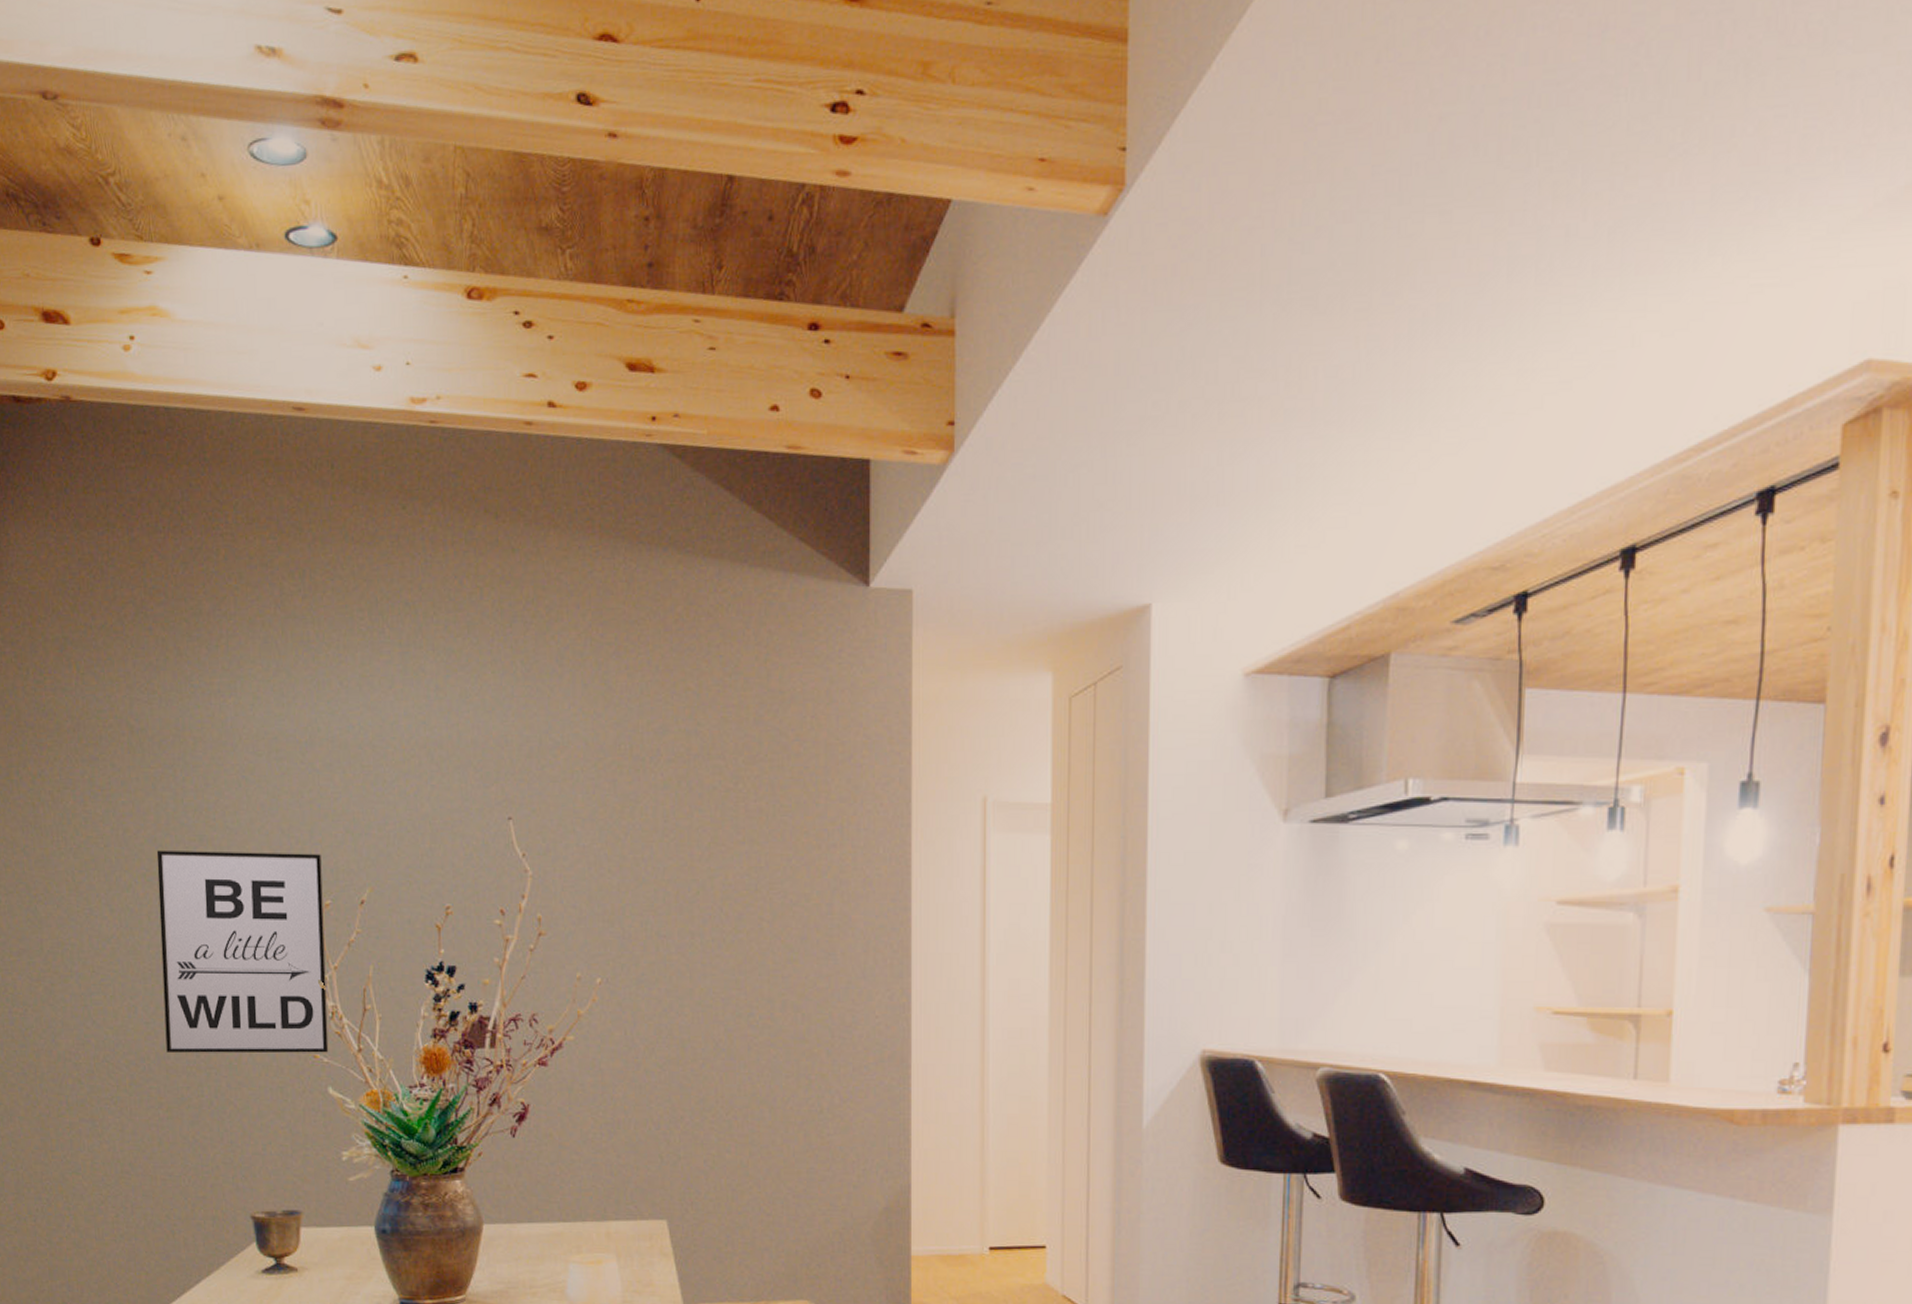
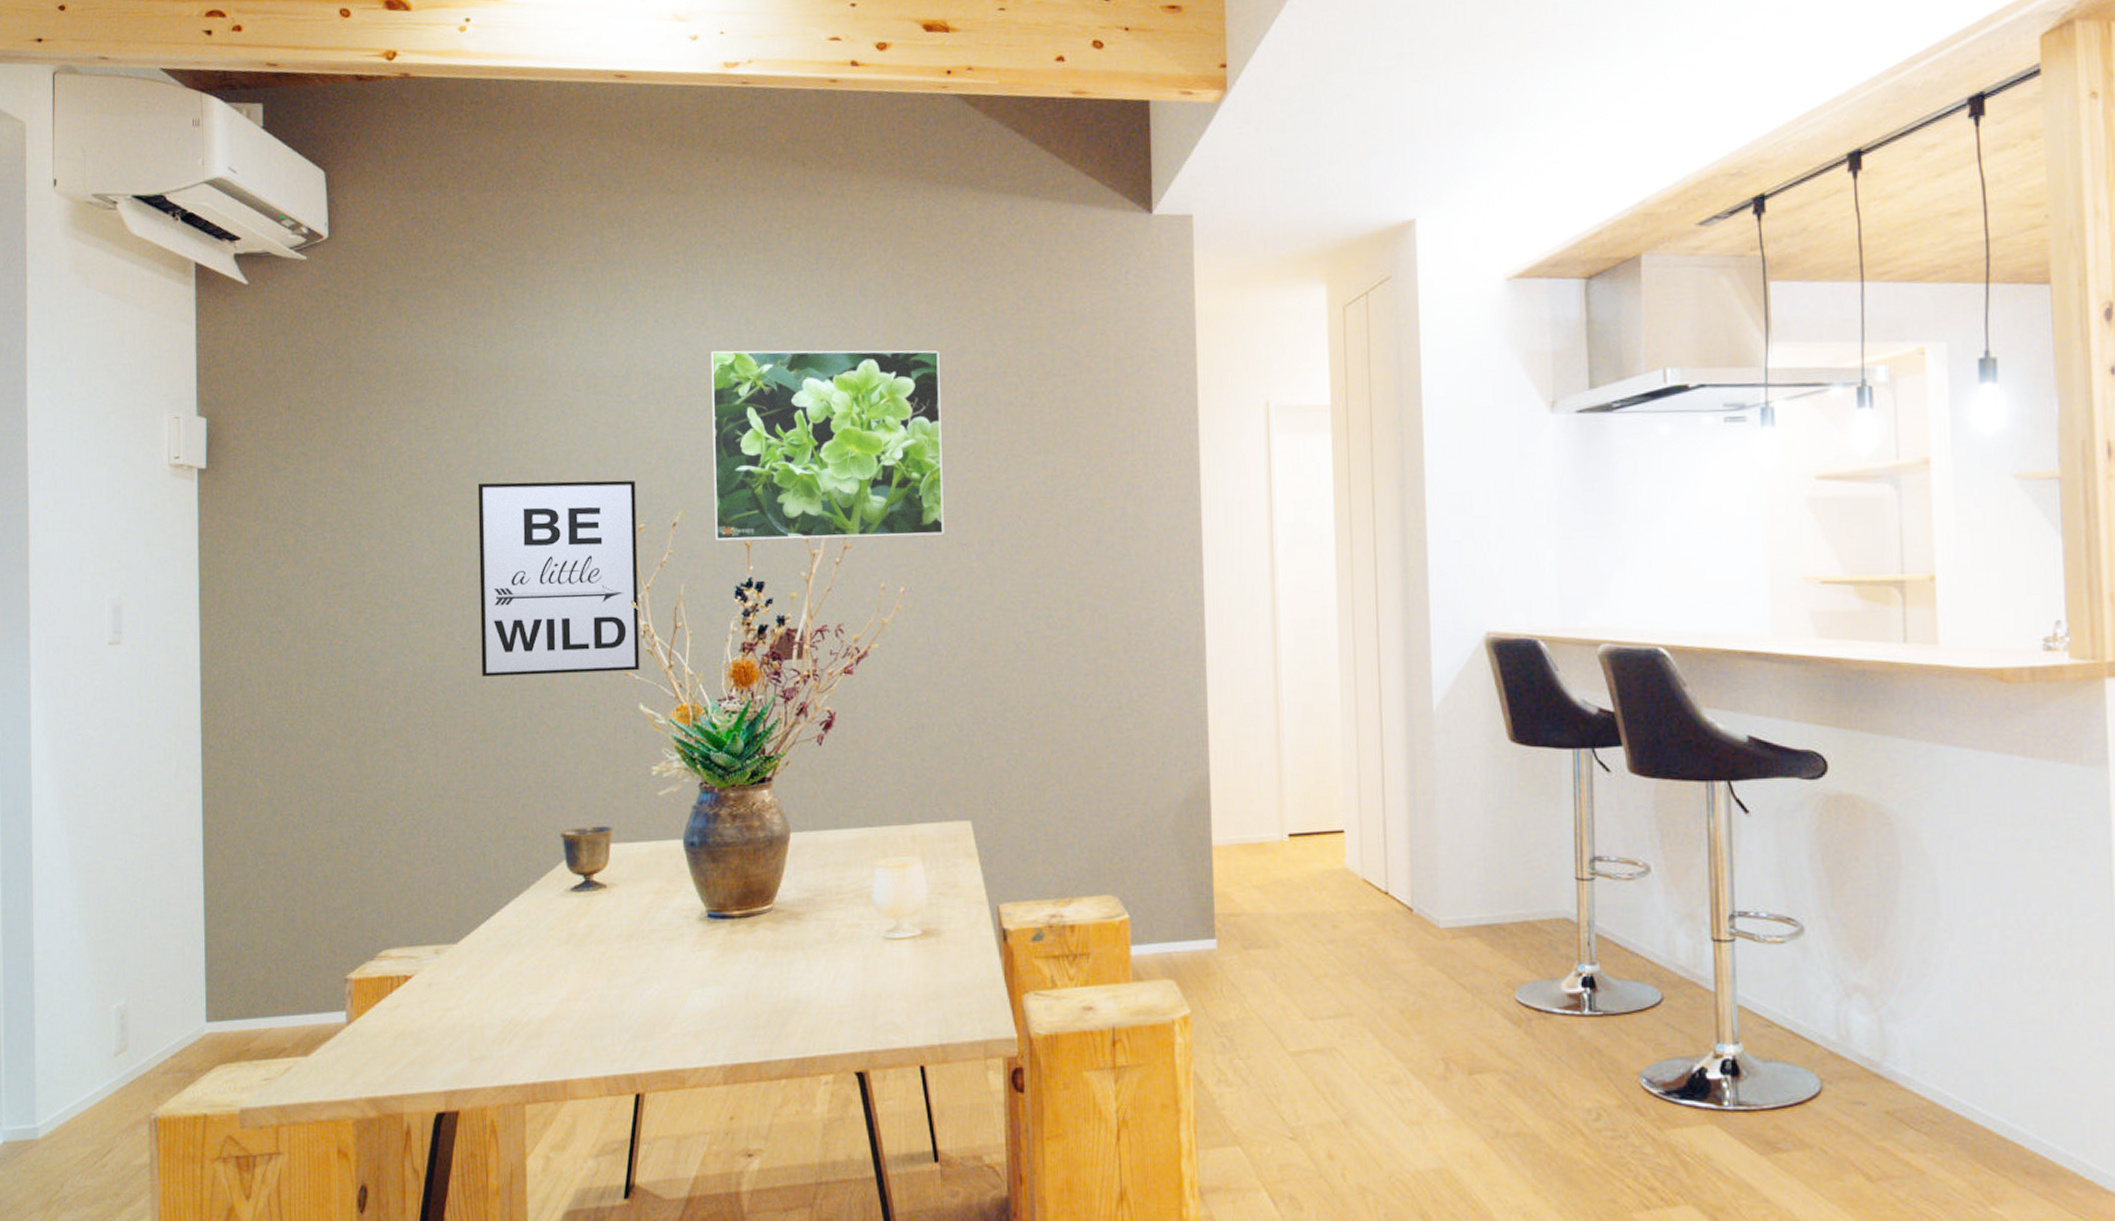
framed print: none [398,718,643,925] -> present [711,350,944,541]

